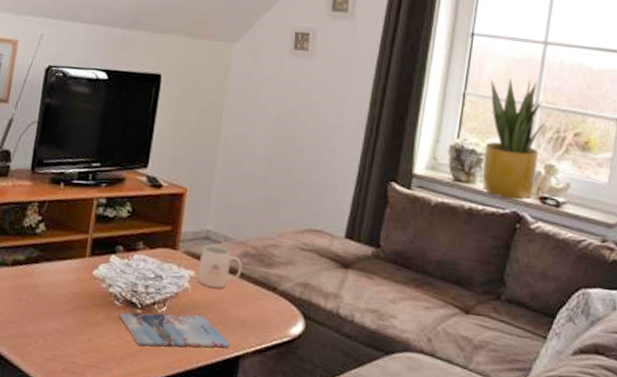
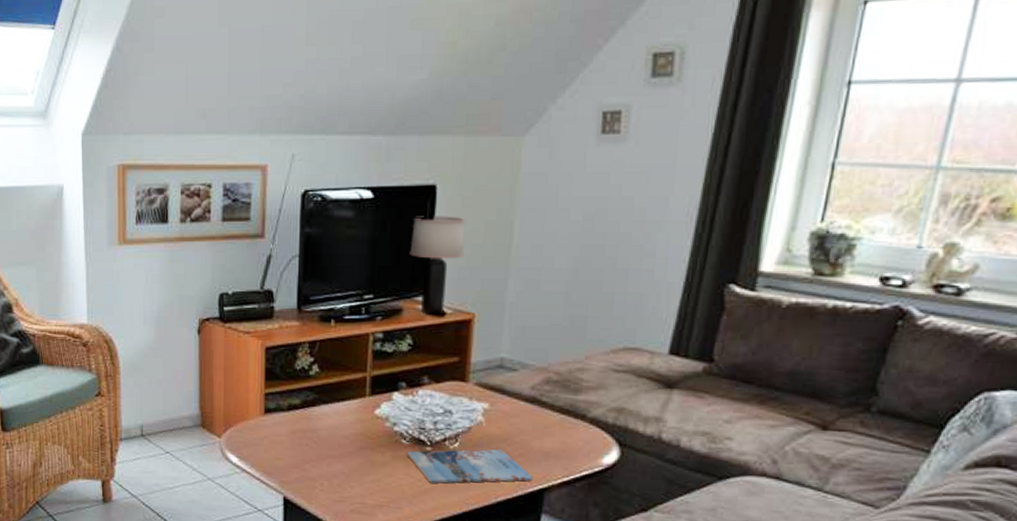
table lamp: none [134,98,183,187] -> present [409,216,465,315]
mug: present [198,244,243,289] -> none [493,373,544,420]
planter: present [481,78,549,200] -> none [852,132,955,291]

